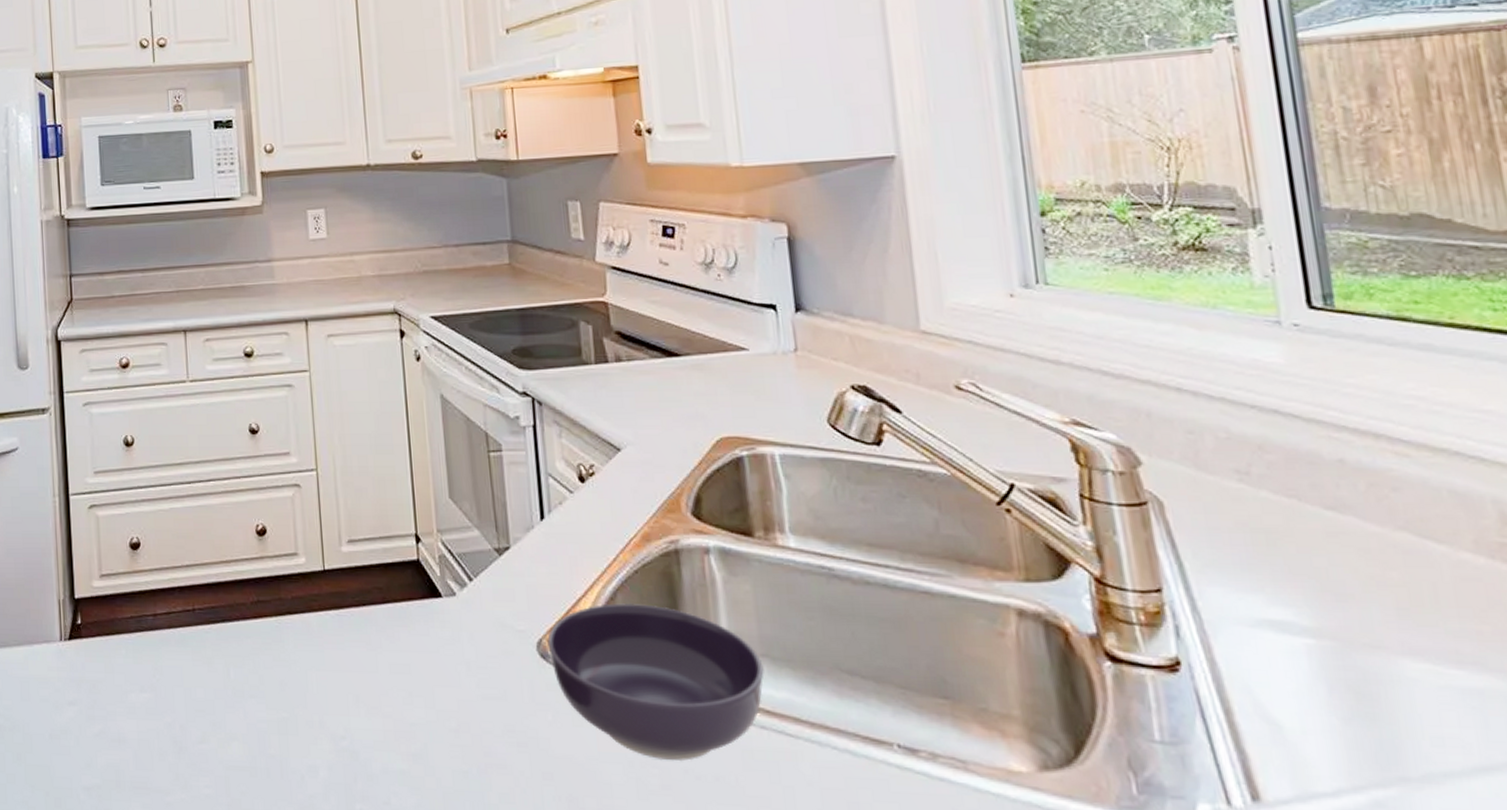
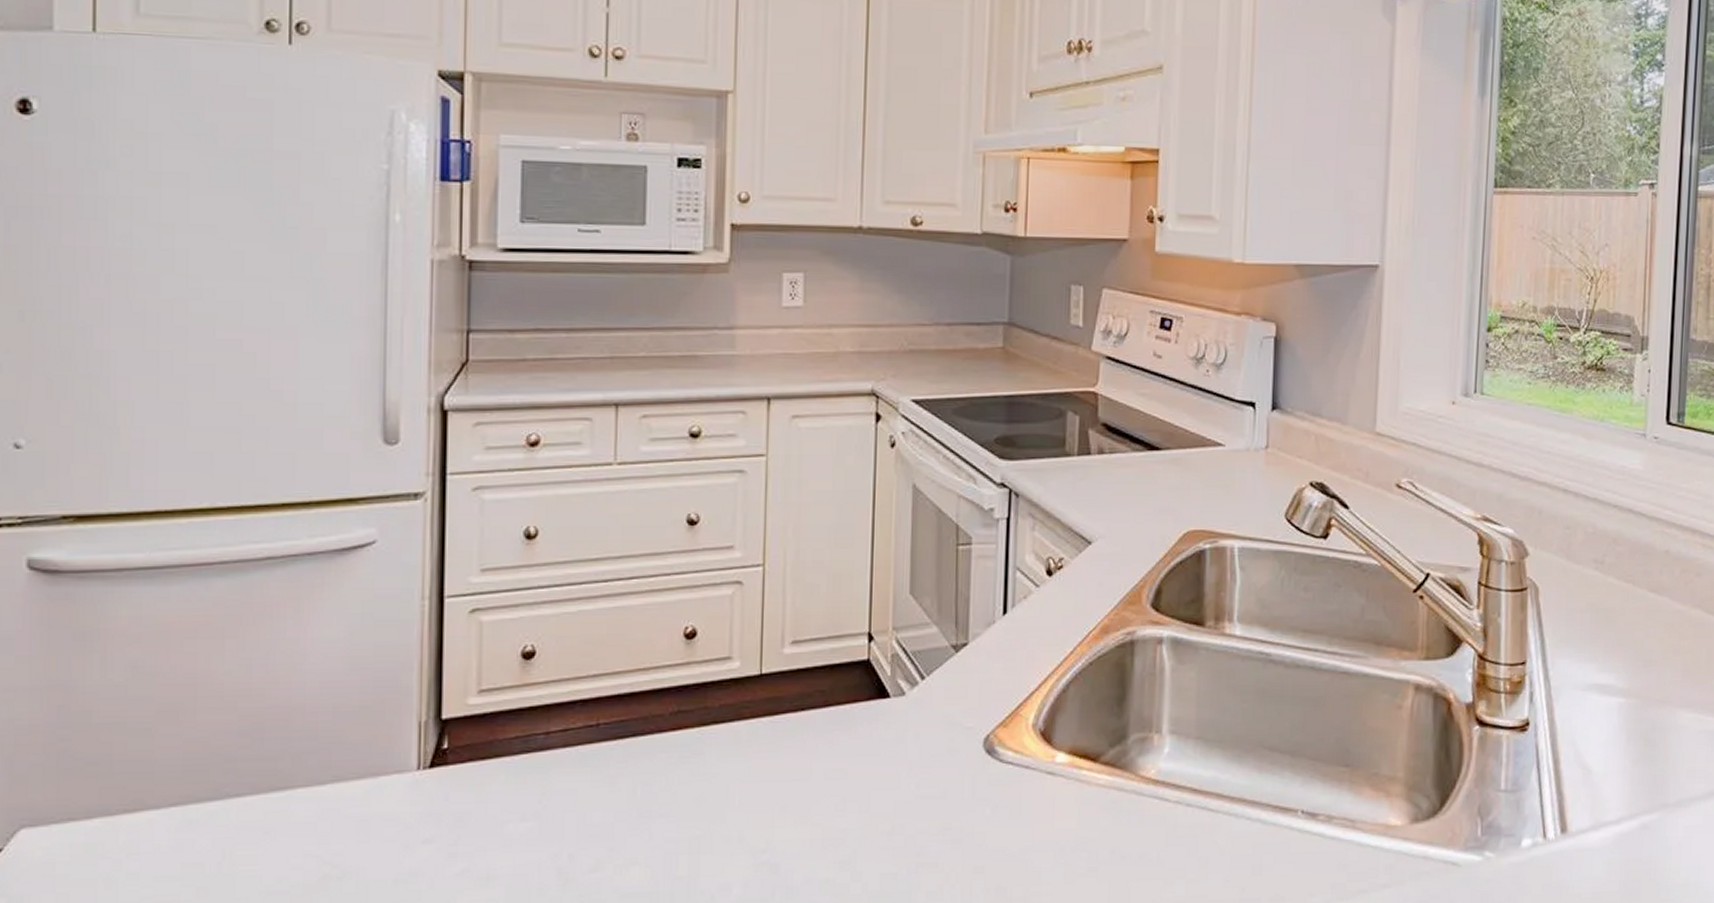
bowl: present [547,602,764,762] -> none [995,694,1197,844]

